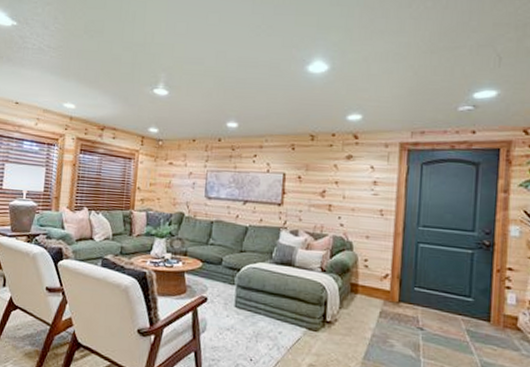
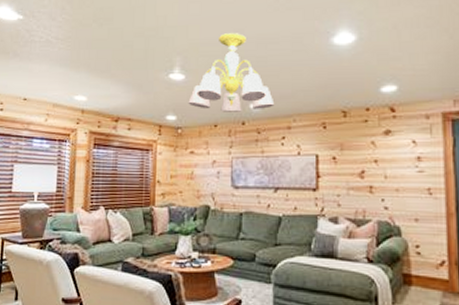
chandelier: none [170,54,250,129] -> present [188,33,275,112]

